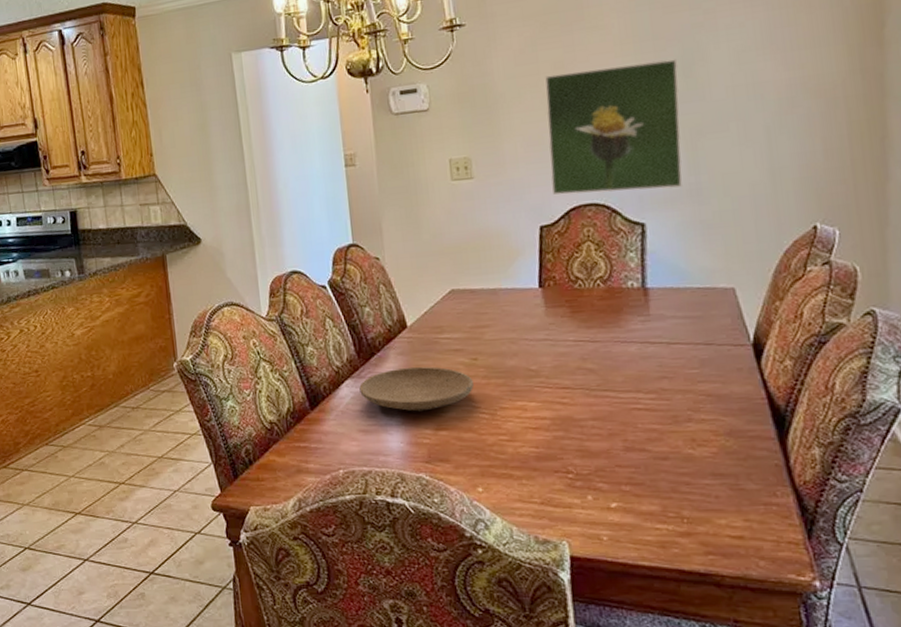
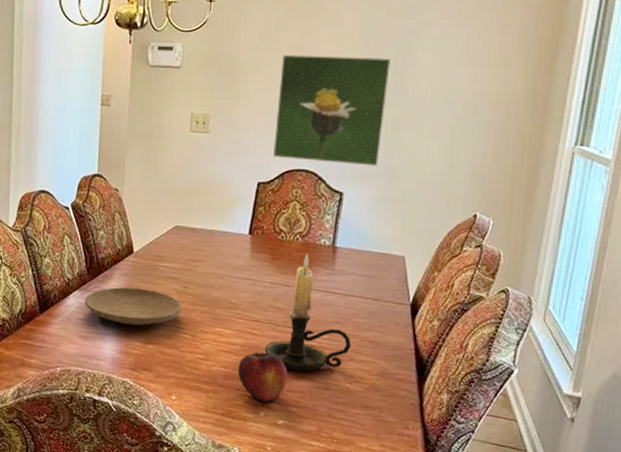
fruit: none [551,423,615,483] -> present [237,352,289,402]
candle holder: none [579,300,687,443] -> present [264,253,351,373]

